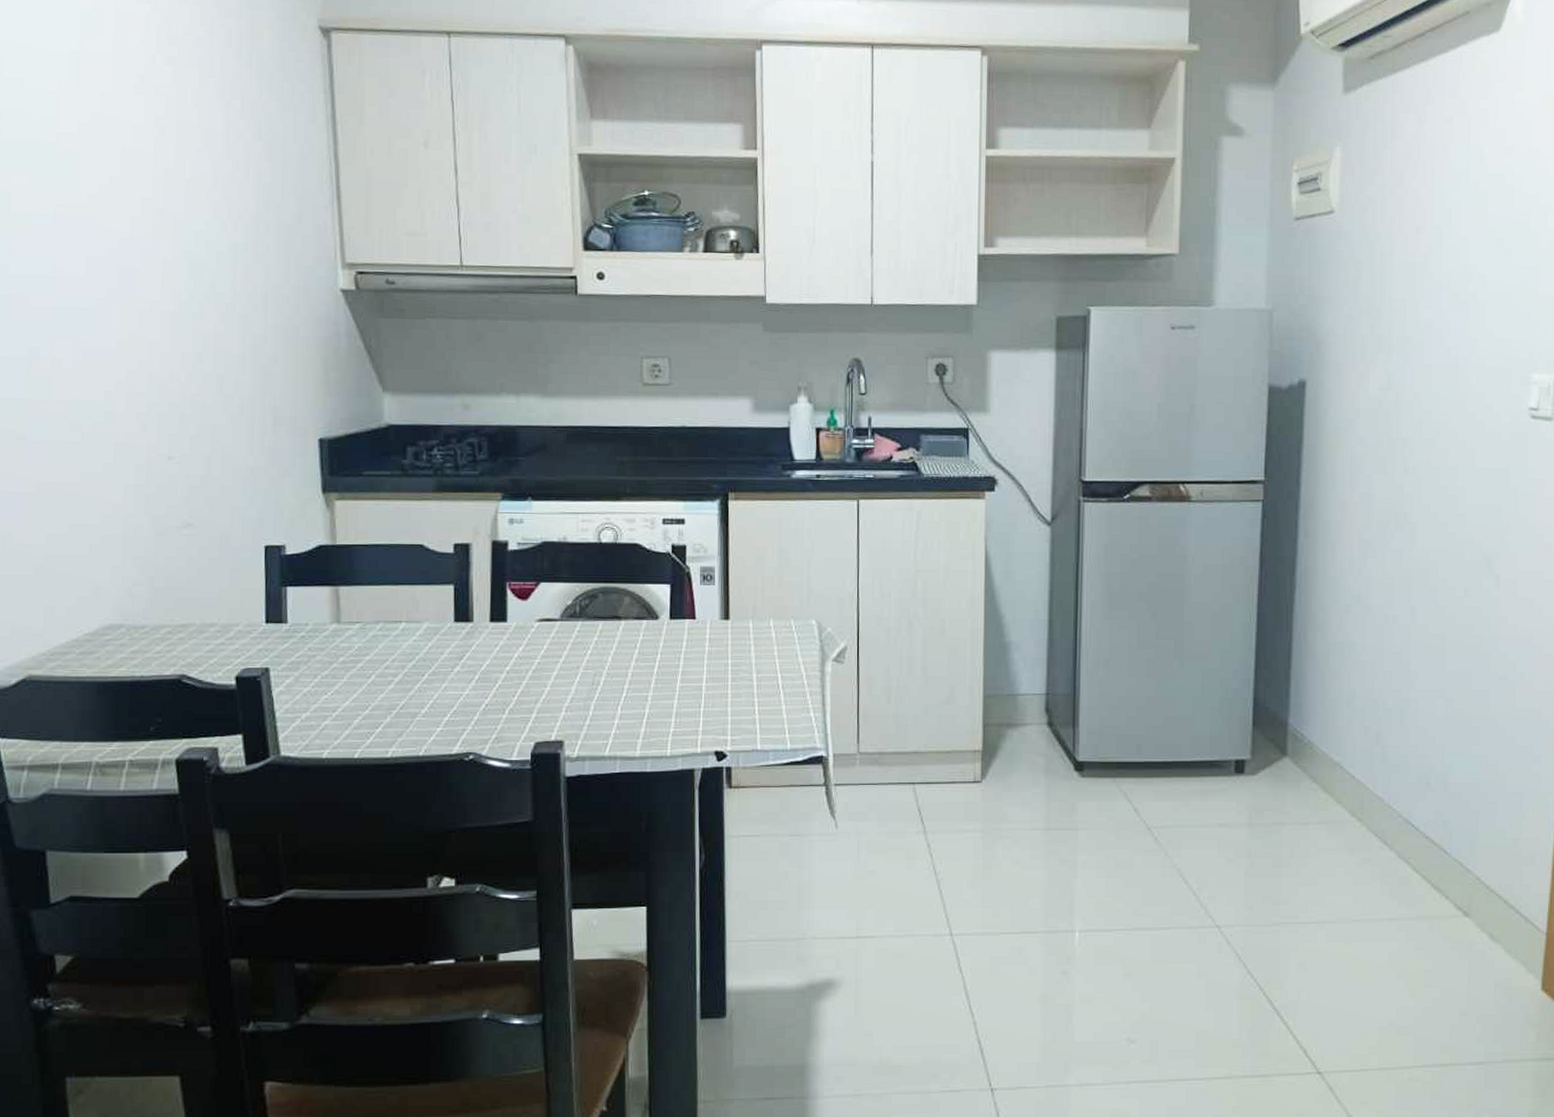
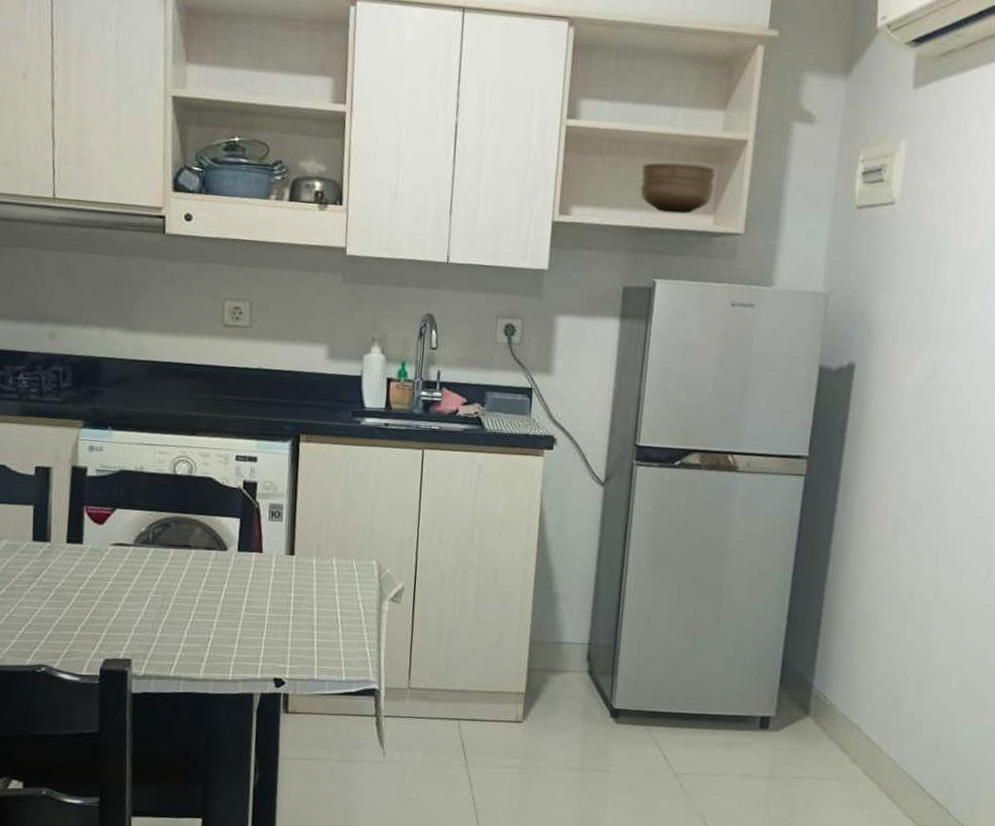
bowl: none [1067,186,1143,238] -> present [640,162,715,214]

